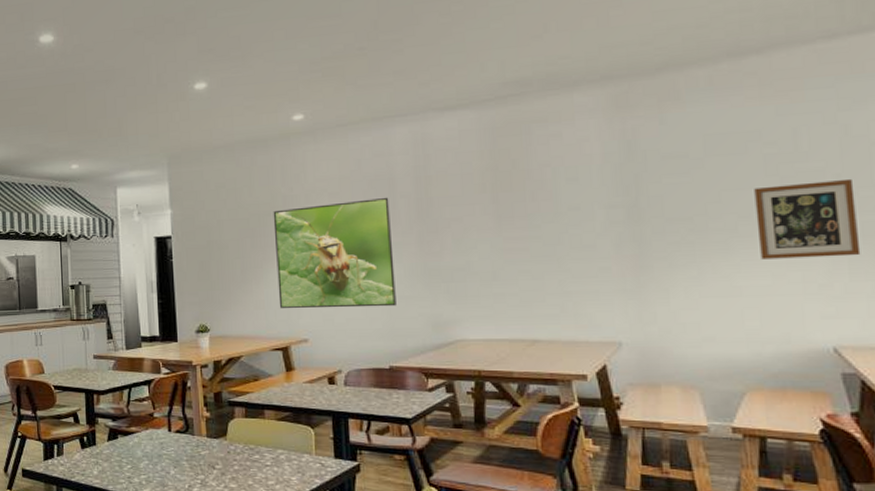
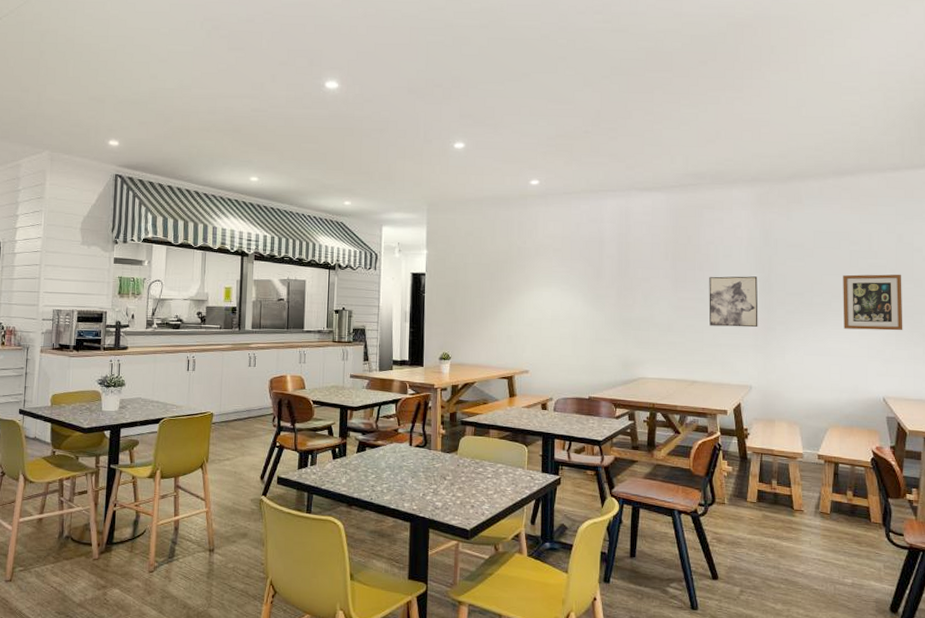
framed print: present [273,197,396,309] -> none [508,256,598,347]
wall art: none [547,201,625,270] -> present [709,276,758,328]

